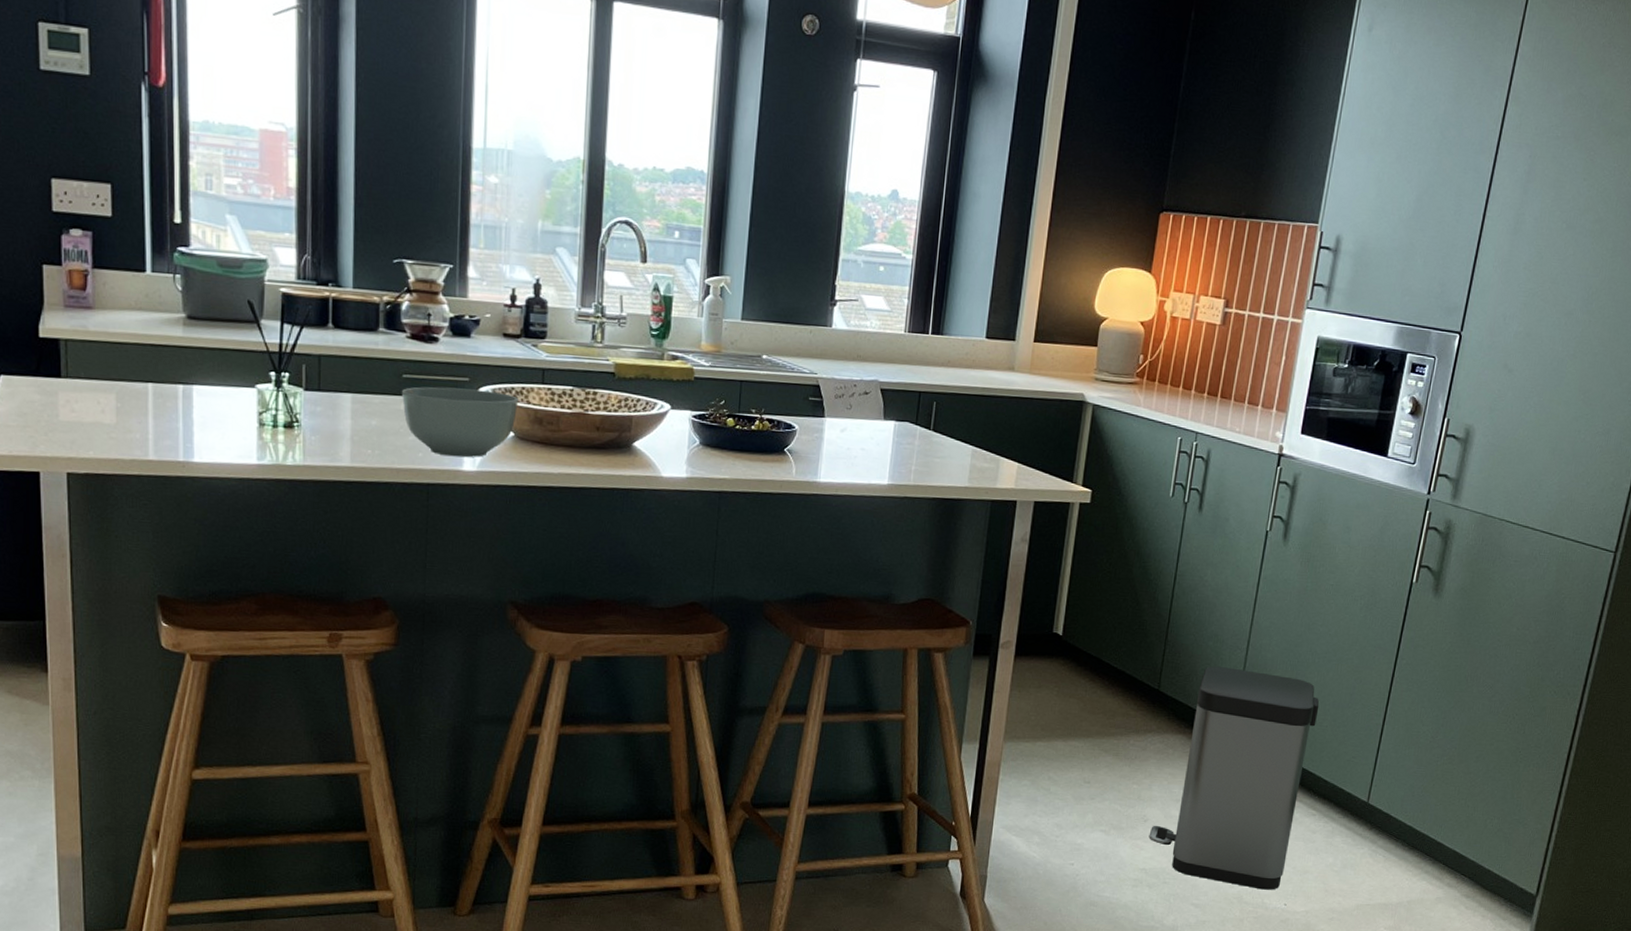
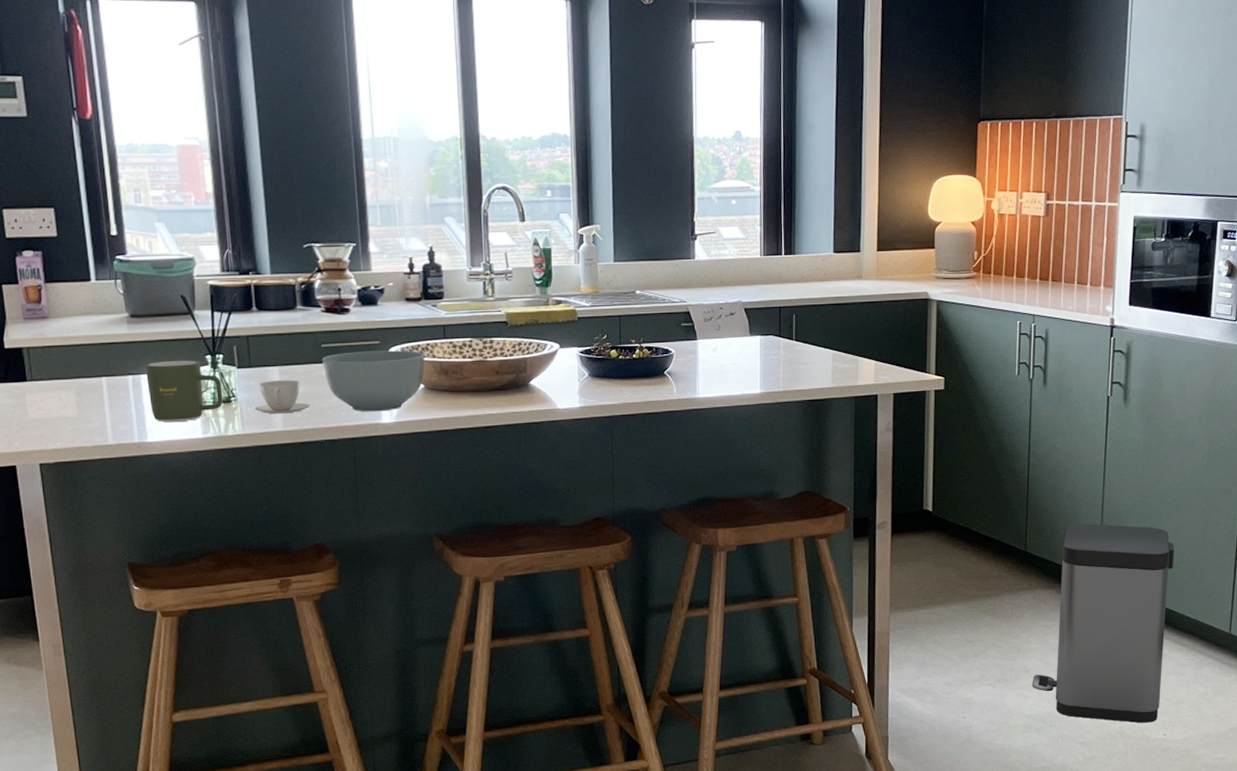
mug: none [199,372,285,444] -> present [145,360,223,423]
teacup: none [319,408,383,448] -> present [254,380,310,414]

